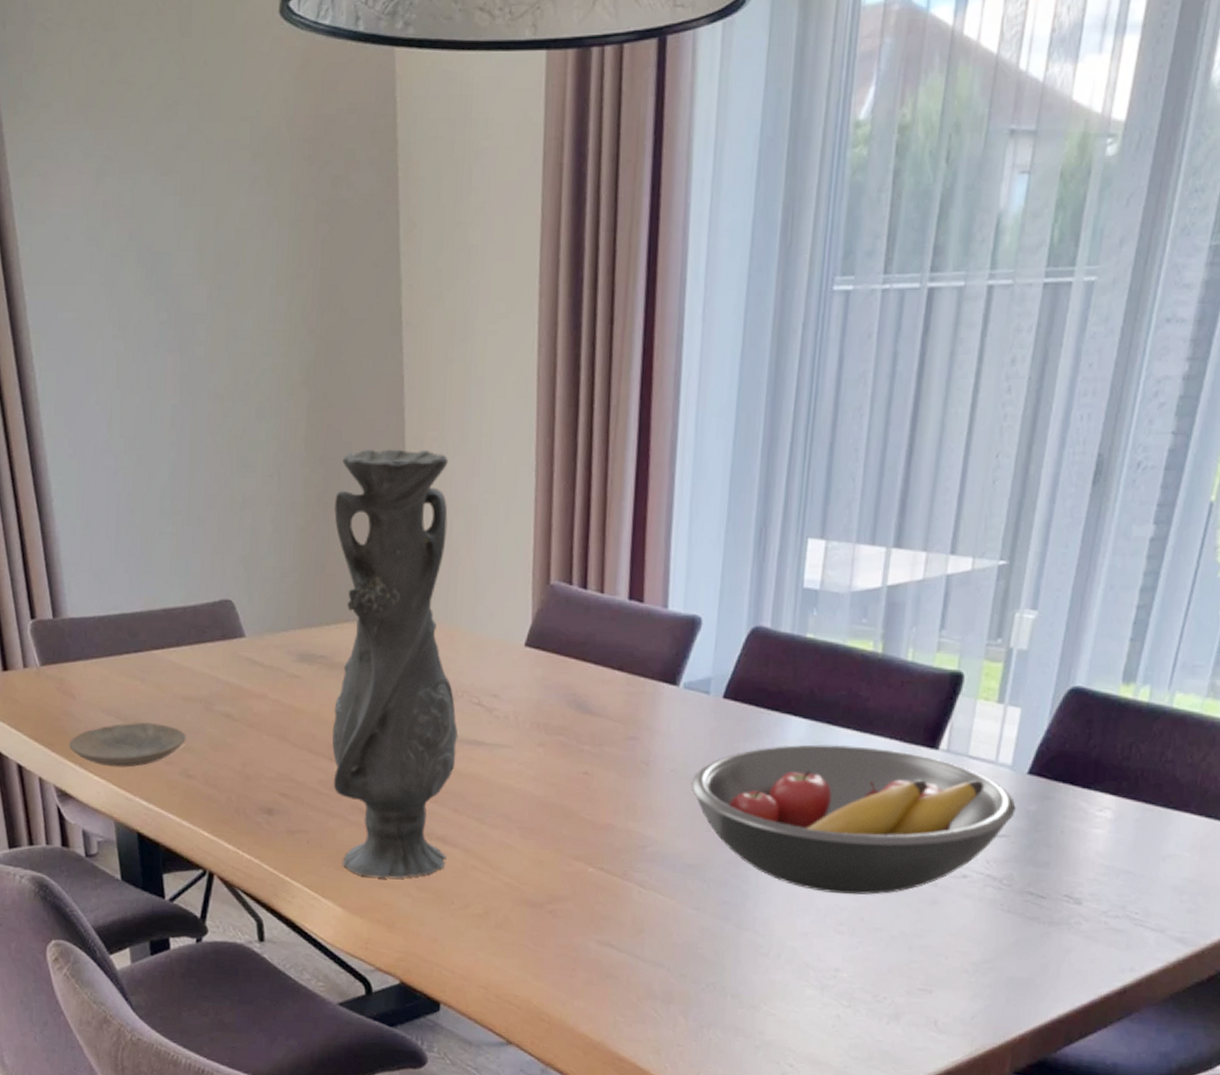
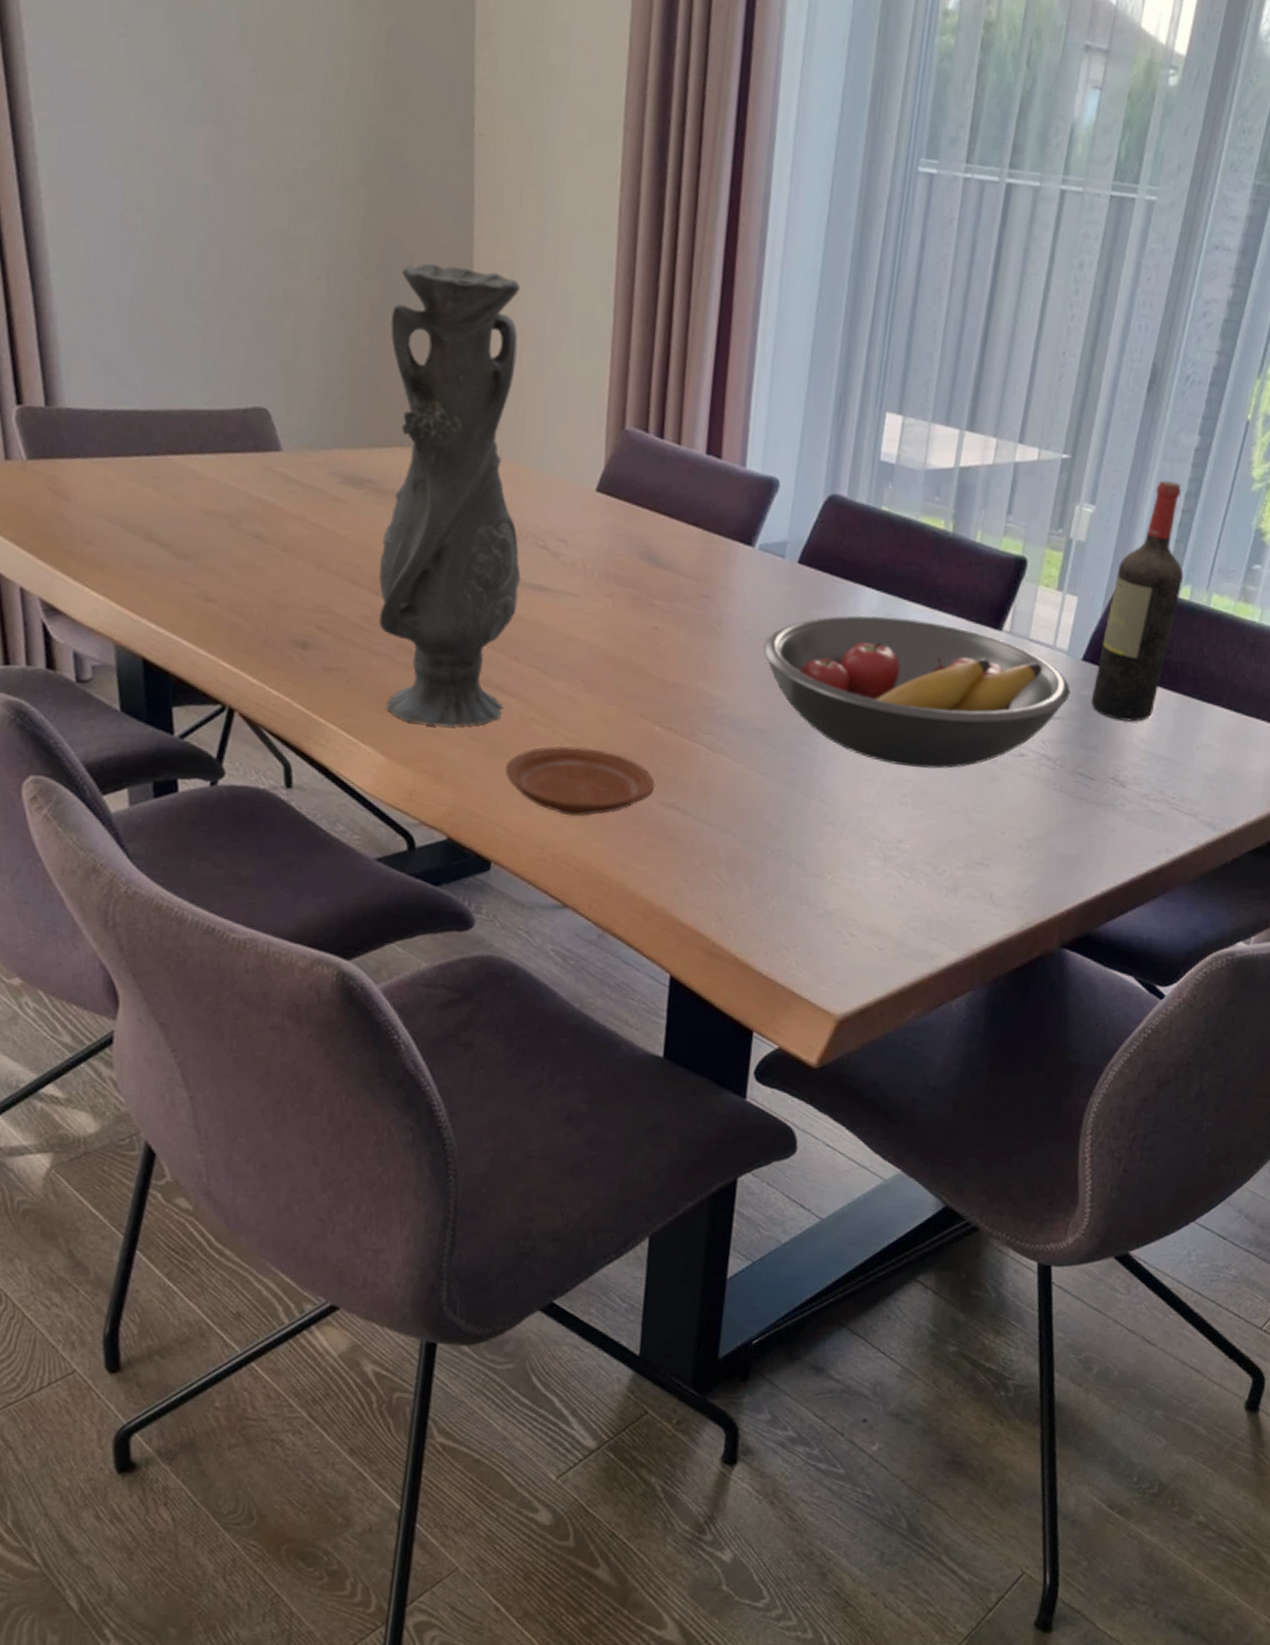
plate: present [68,722,186,768] -> none [59,534,207,585]
plate: none [450,891,591,958] -> present [505,745,656,817]
wine bottle: none [1039,577,1141,835] -> present [1090,480,1184,722]

